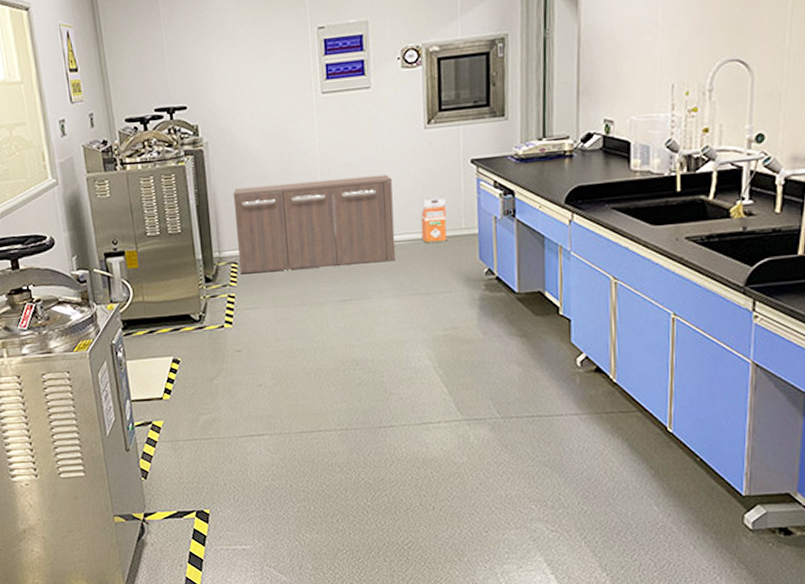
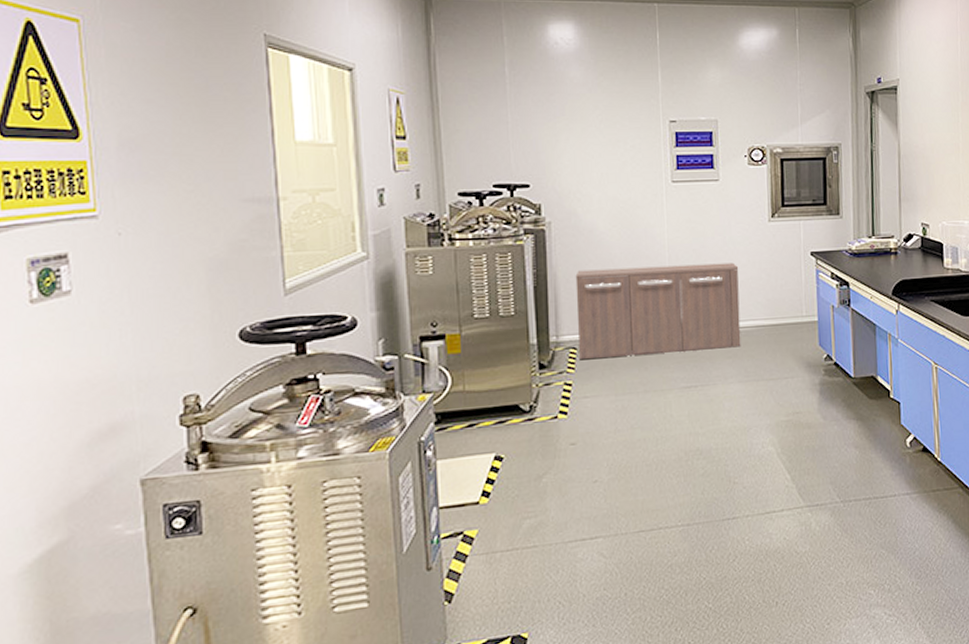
waste bin: present [420,196,447,243] -> none [764,285,790,329]

